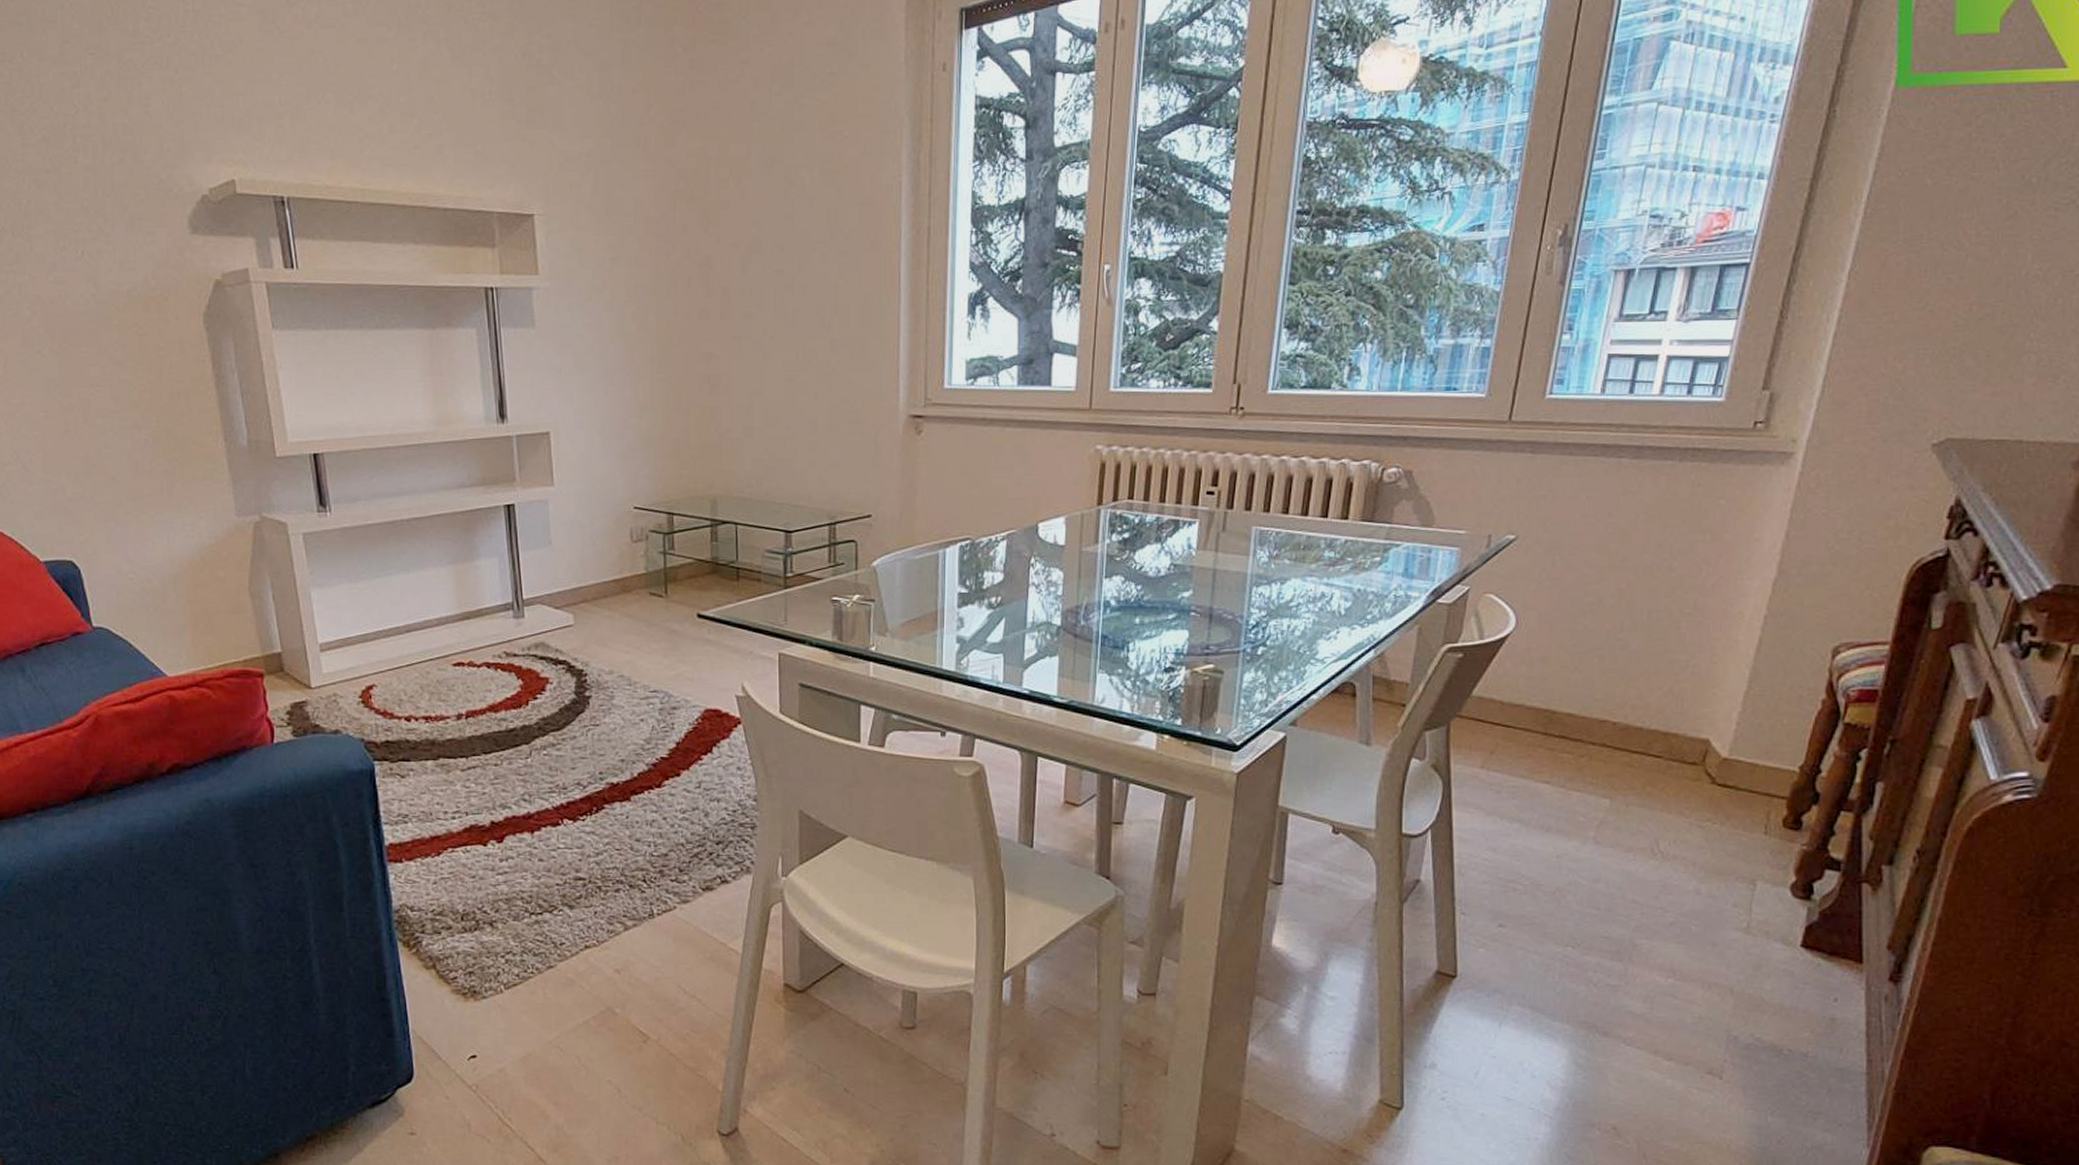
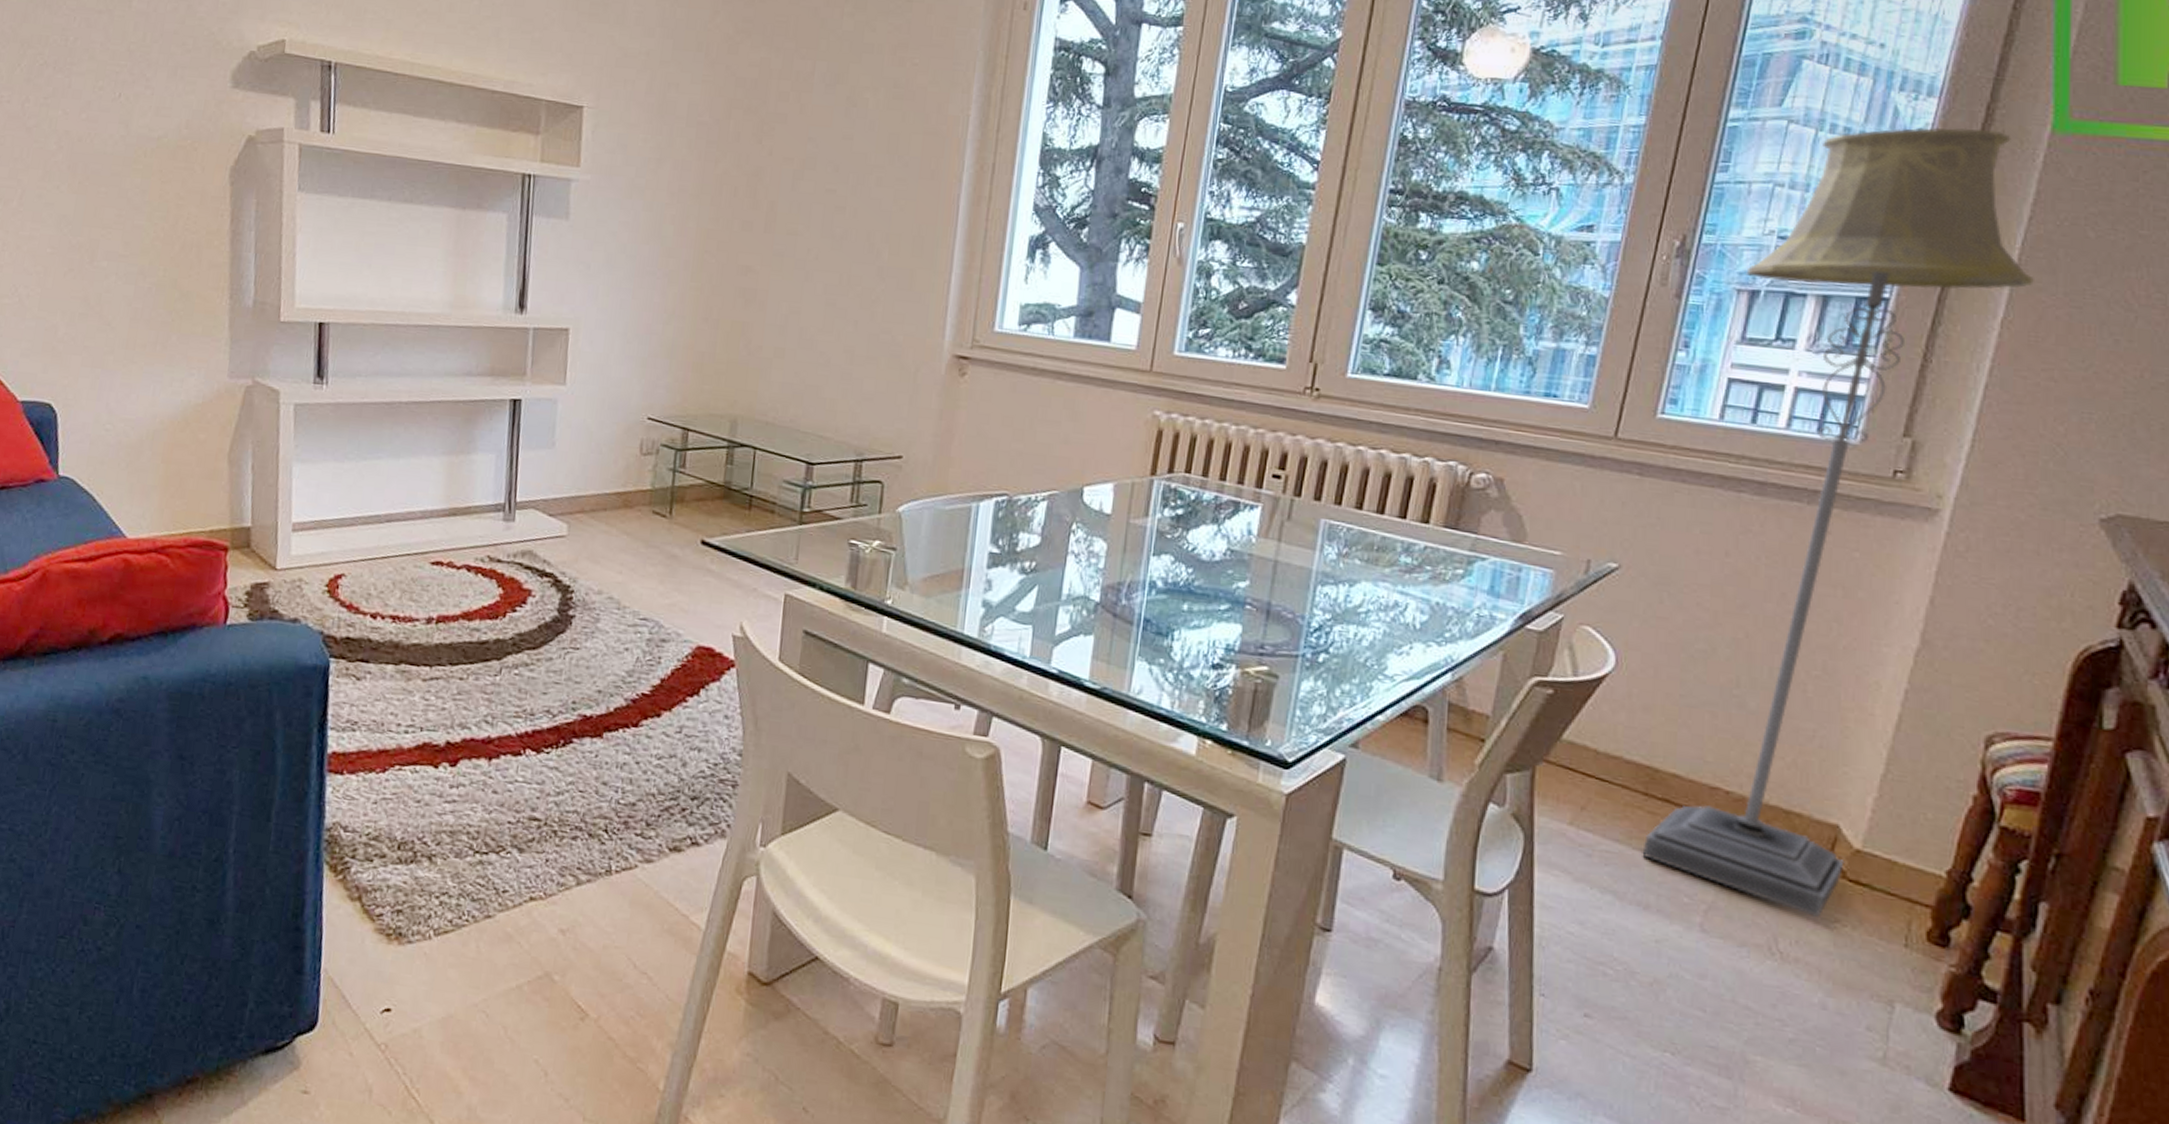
floor lamp: none [1543,91,1878,819] -> present [1642,127,2034,917]

